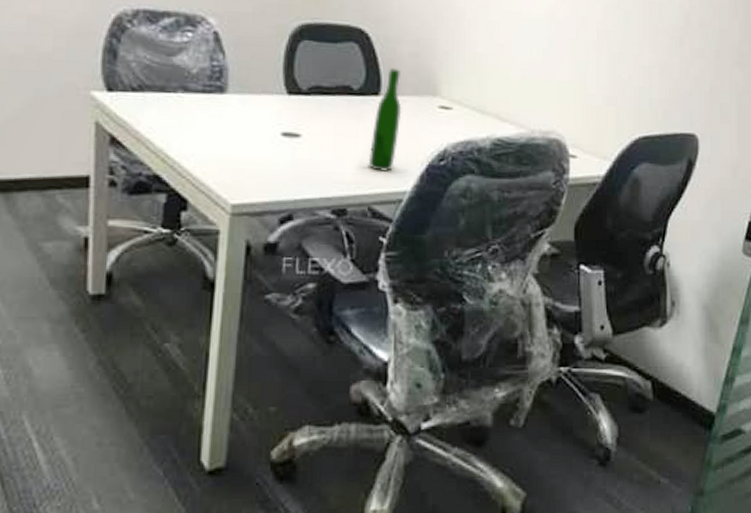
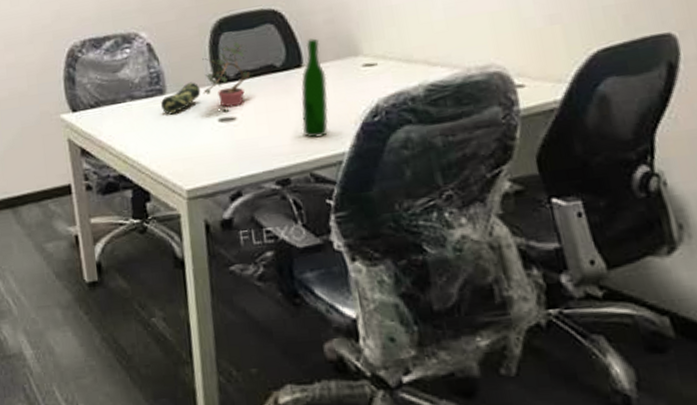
pencil case: none [218,86,267,118] -> present [160,82,201,115]
potted plant: none [269,53,328,127] -> present [202,41,254,112]

